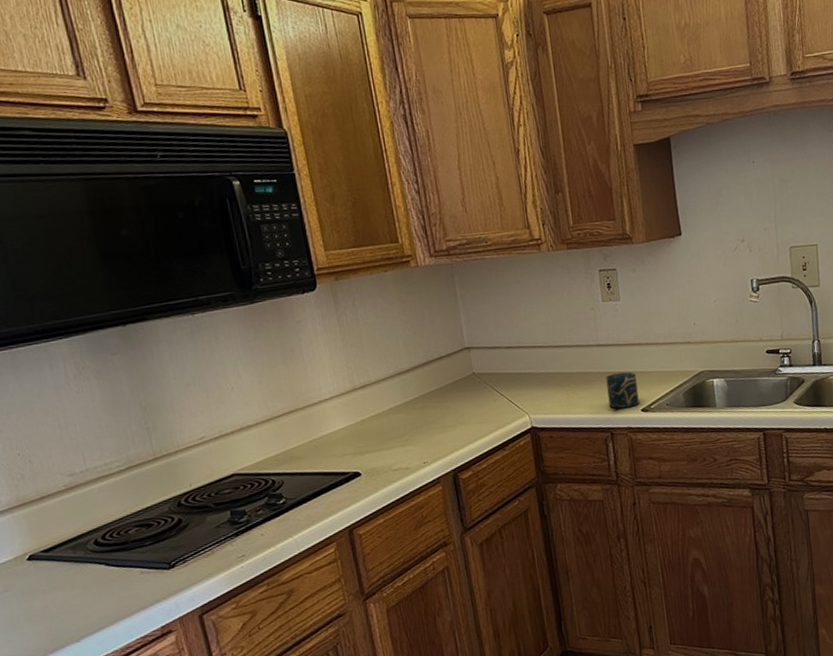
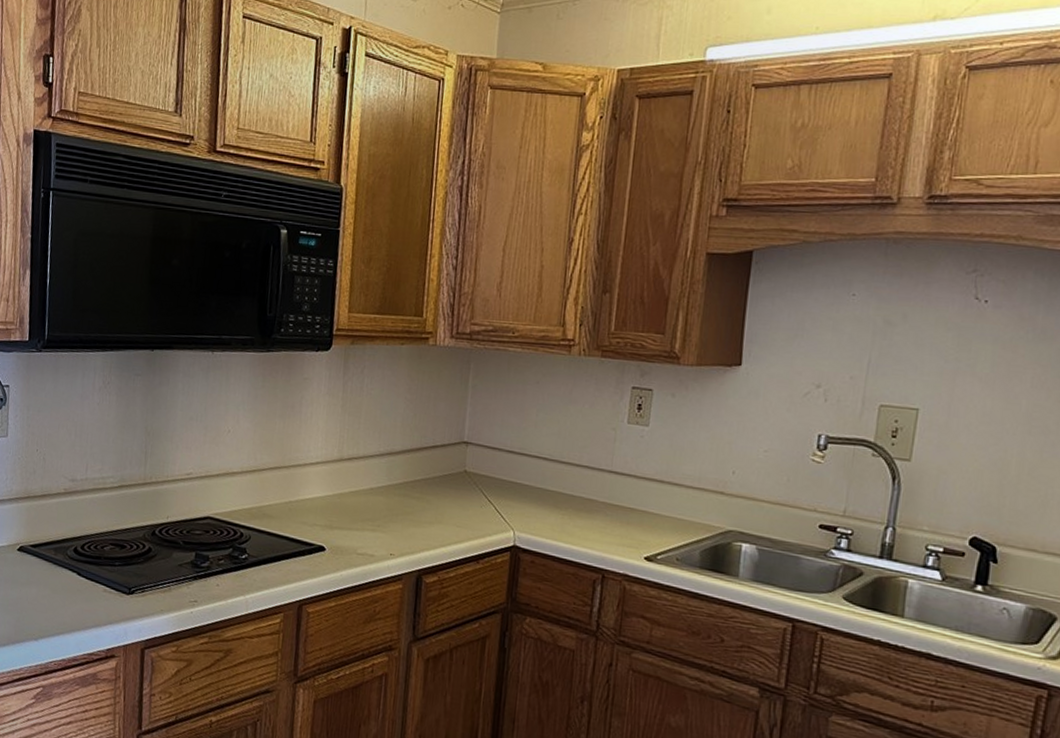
cup: present [605,372,639,409] -> none [608,507,648,552]

